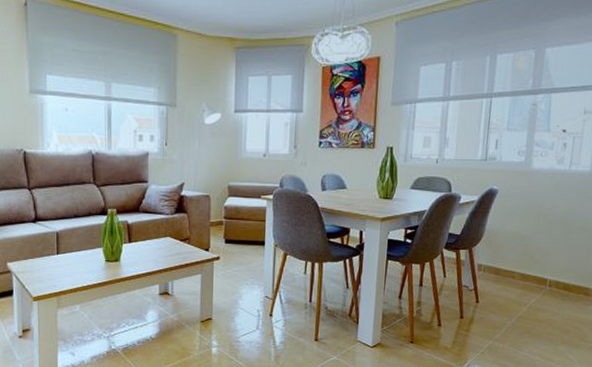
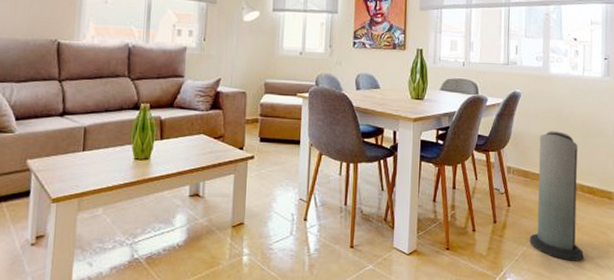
air purifier: none [497,228,557,354] -> present [530,131,584,261]

